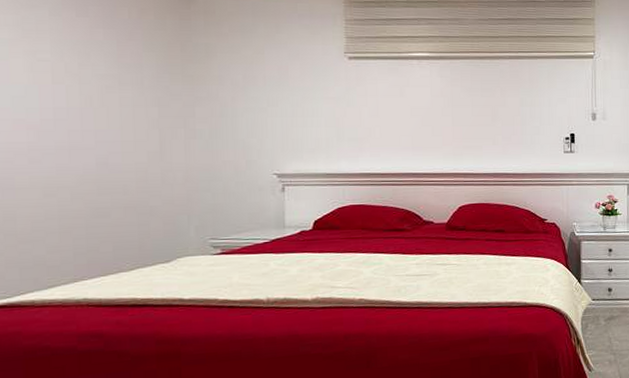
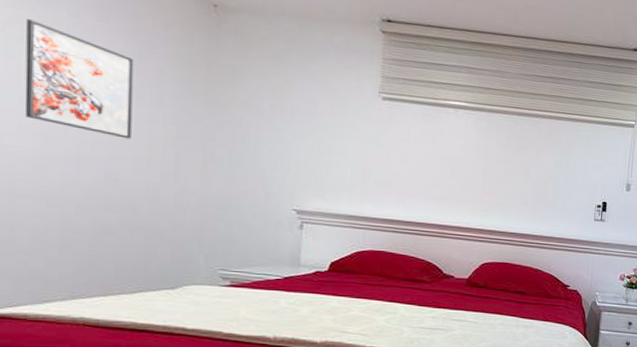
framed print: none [13,22,117,124] -> present [24,19,134,139]

